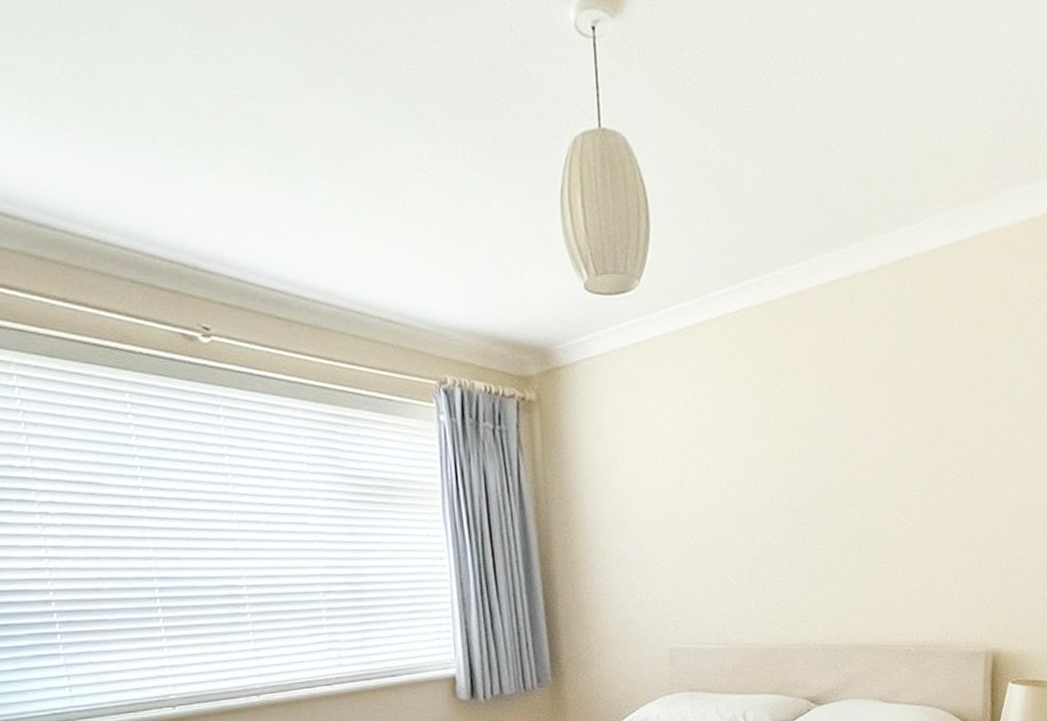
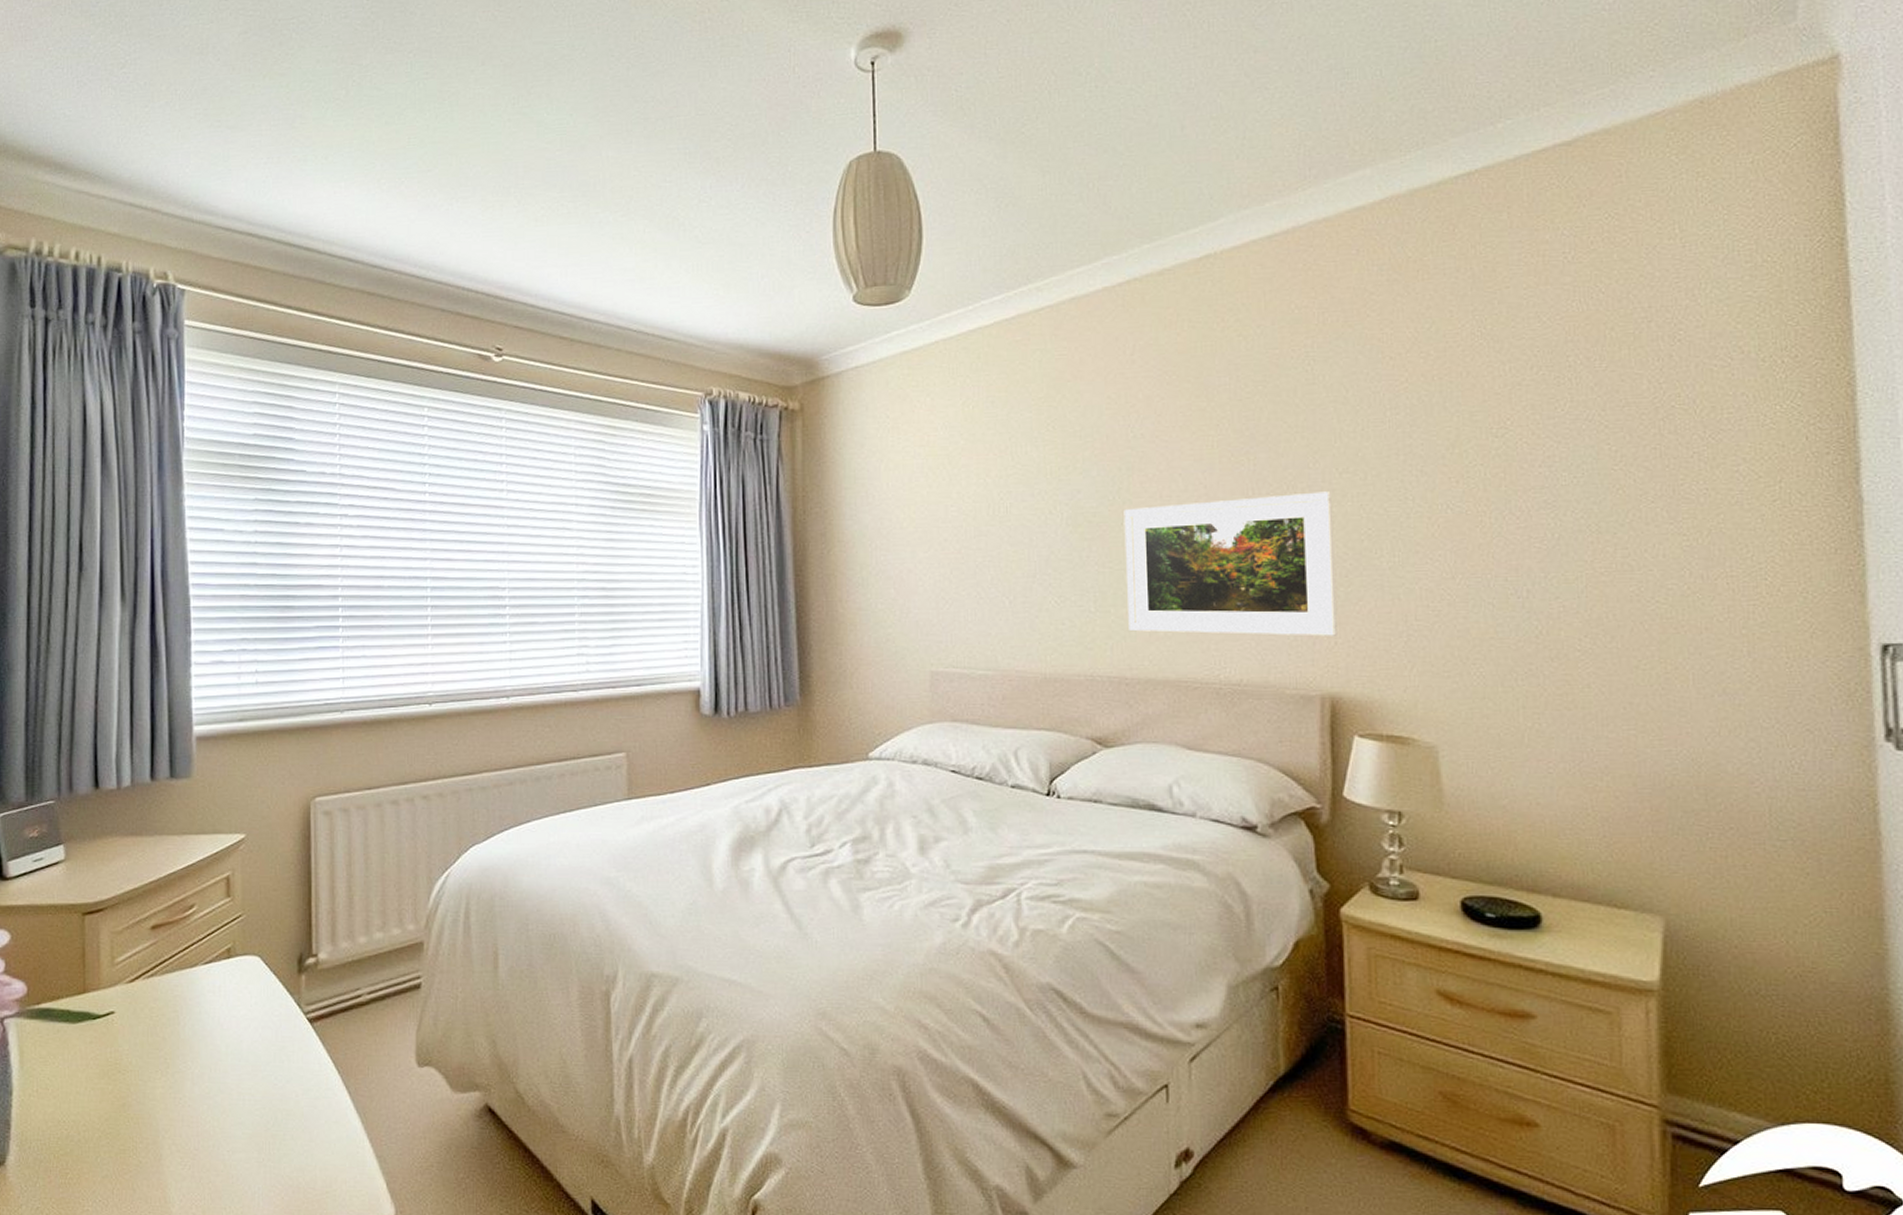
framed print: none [834,478,1000,605] -> present [1124,491,1338,637]

